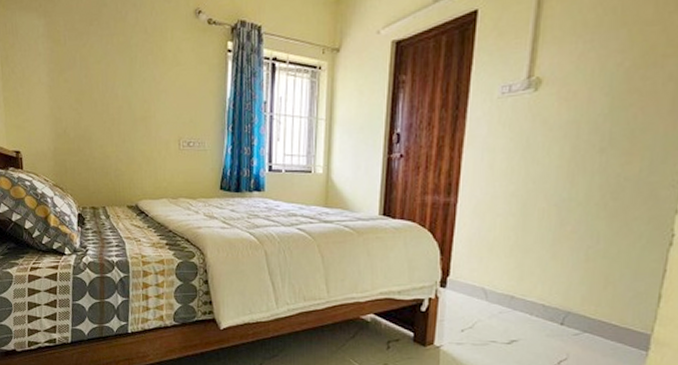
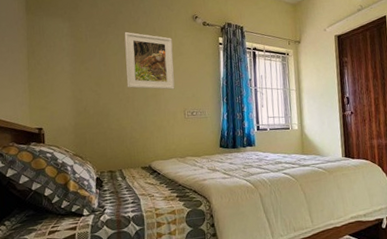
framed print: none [109,31,169,112] -> present [124,31,175,90]

